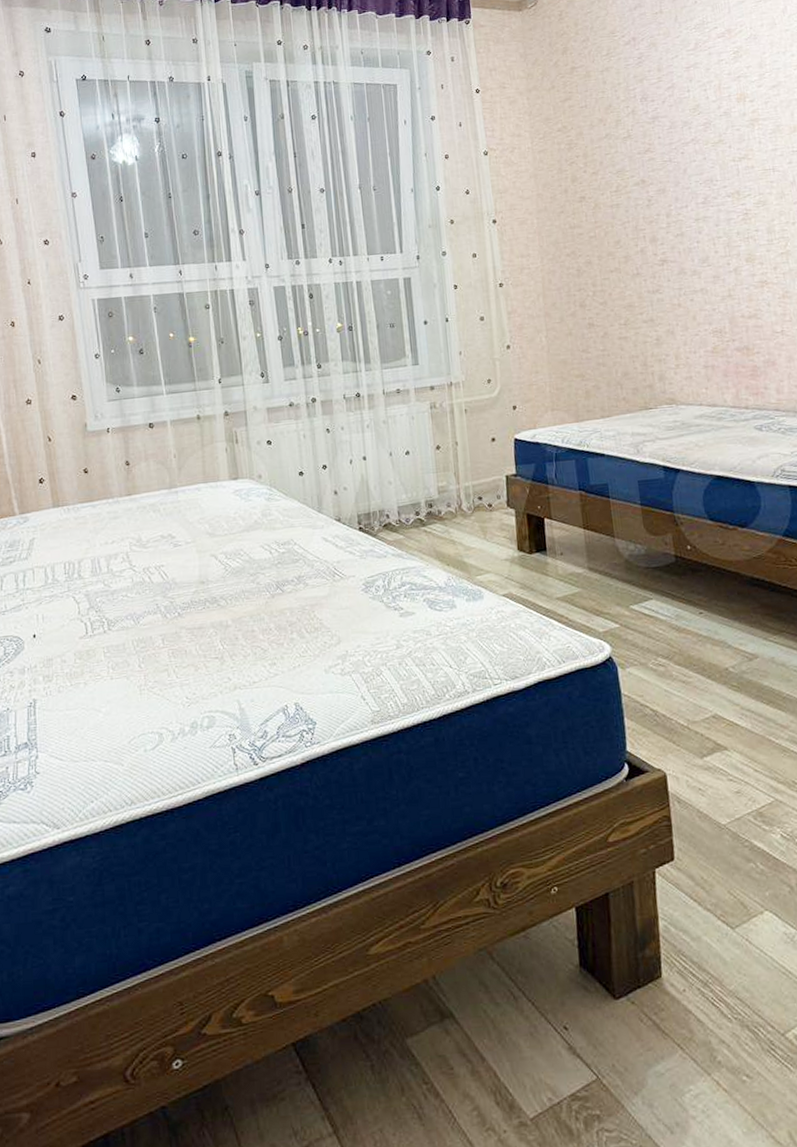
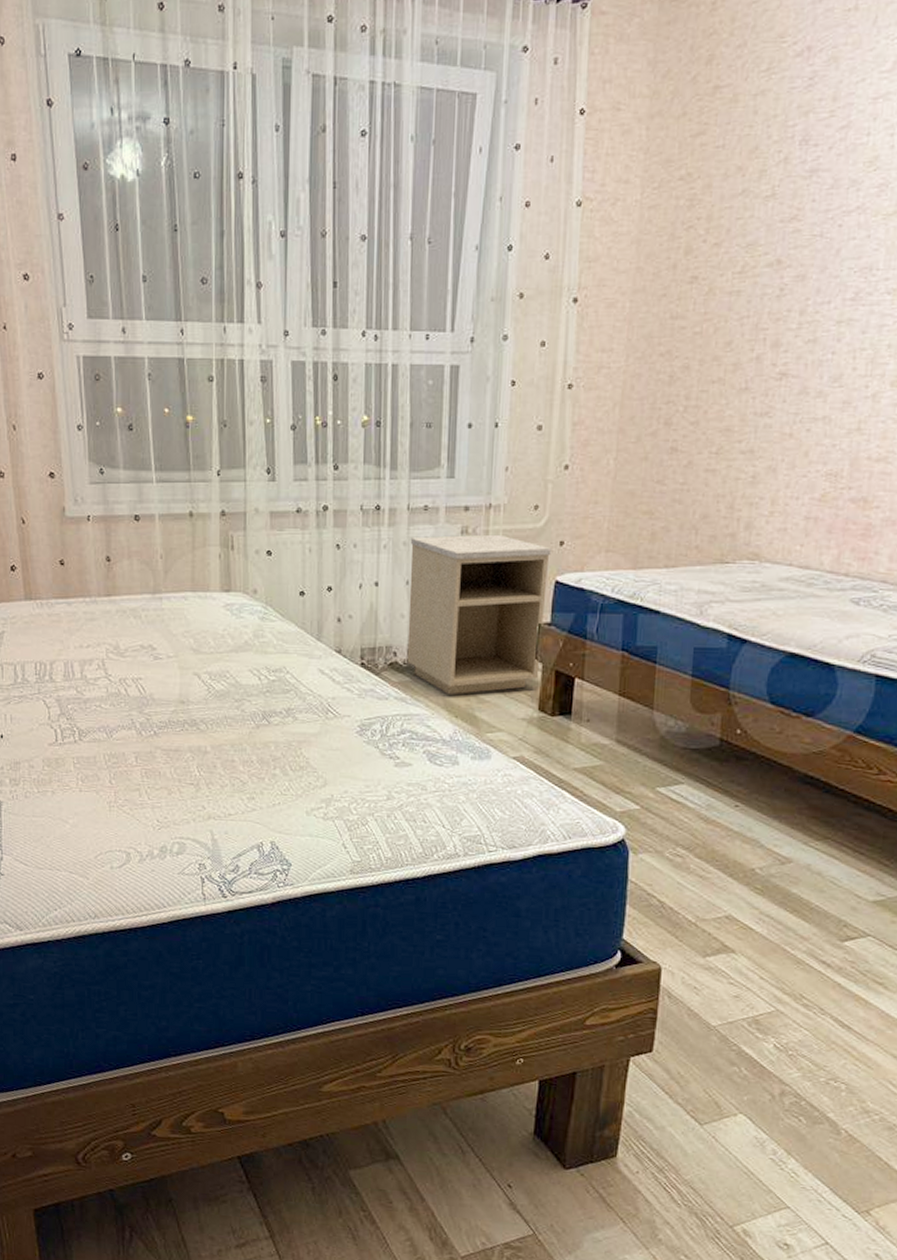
nightstand: none [388,406,513,547] -> present [407,534,552,695]

